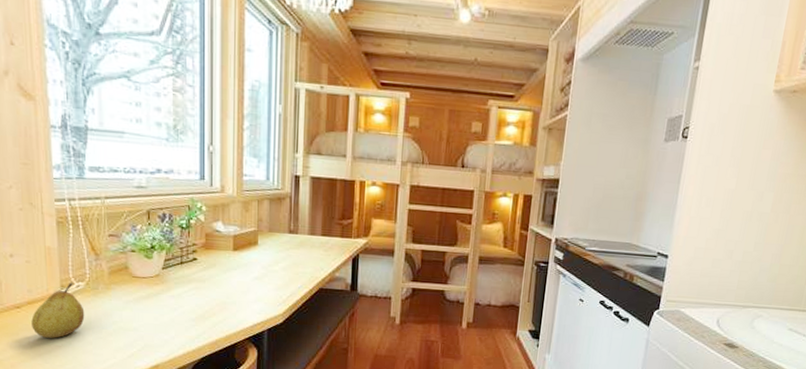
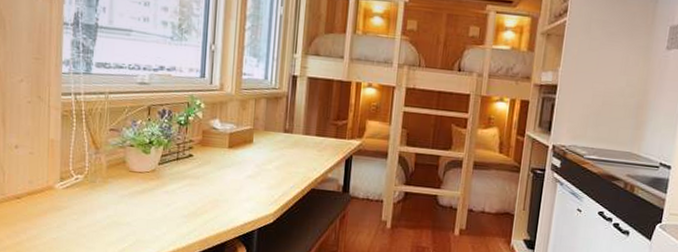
fruit: present [31,283,85,338] -> none [29,175,81,230]

